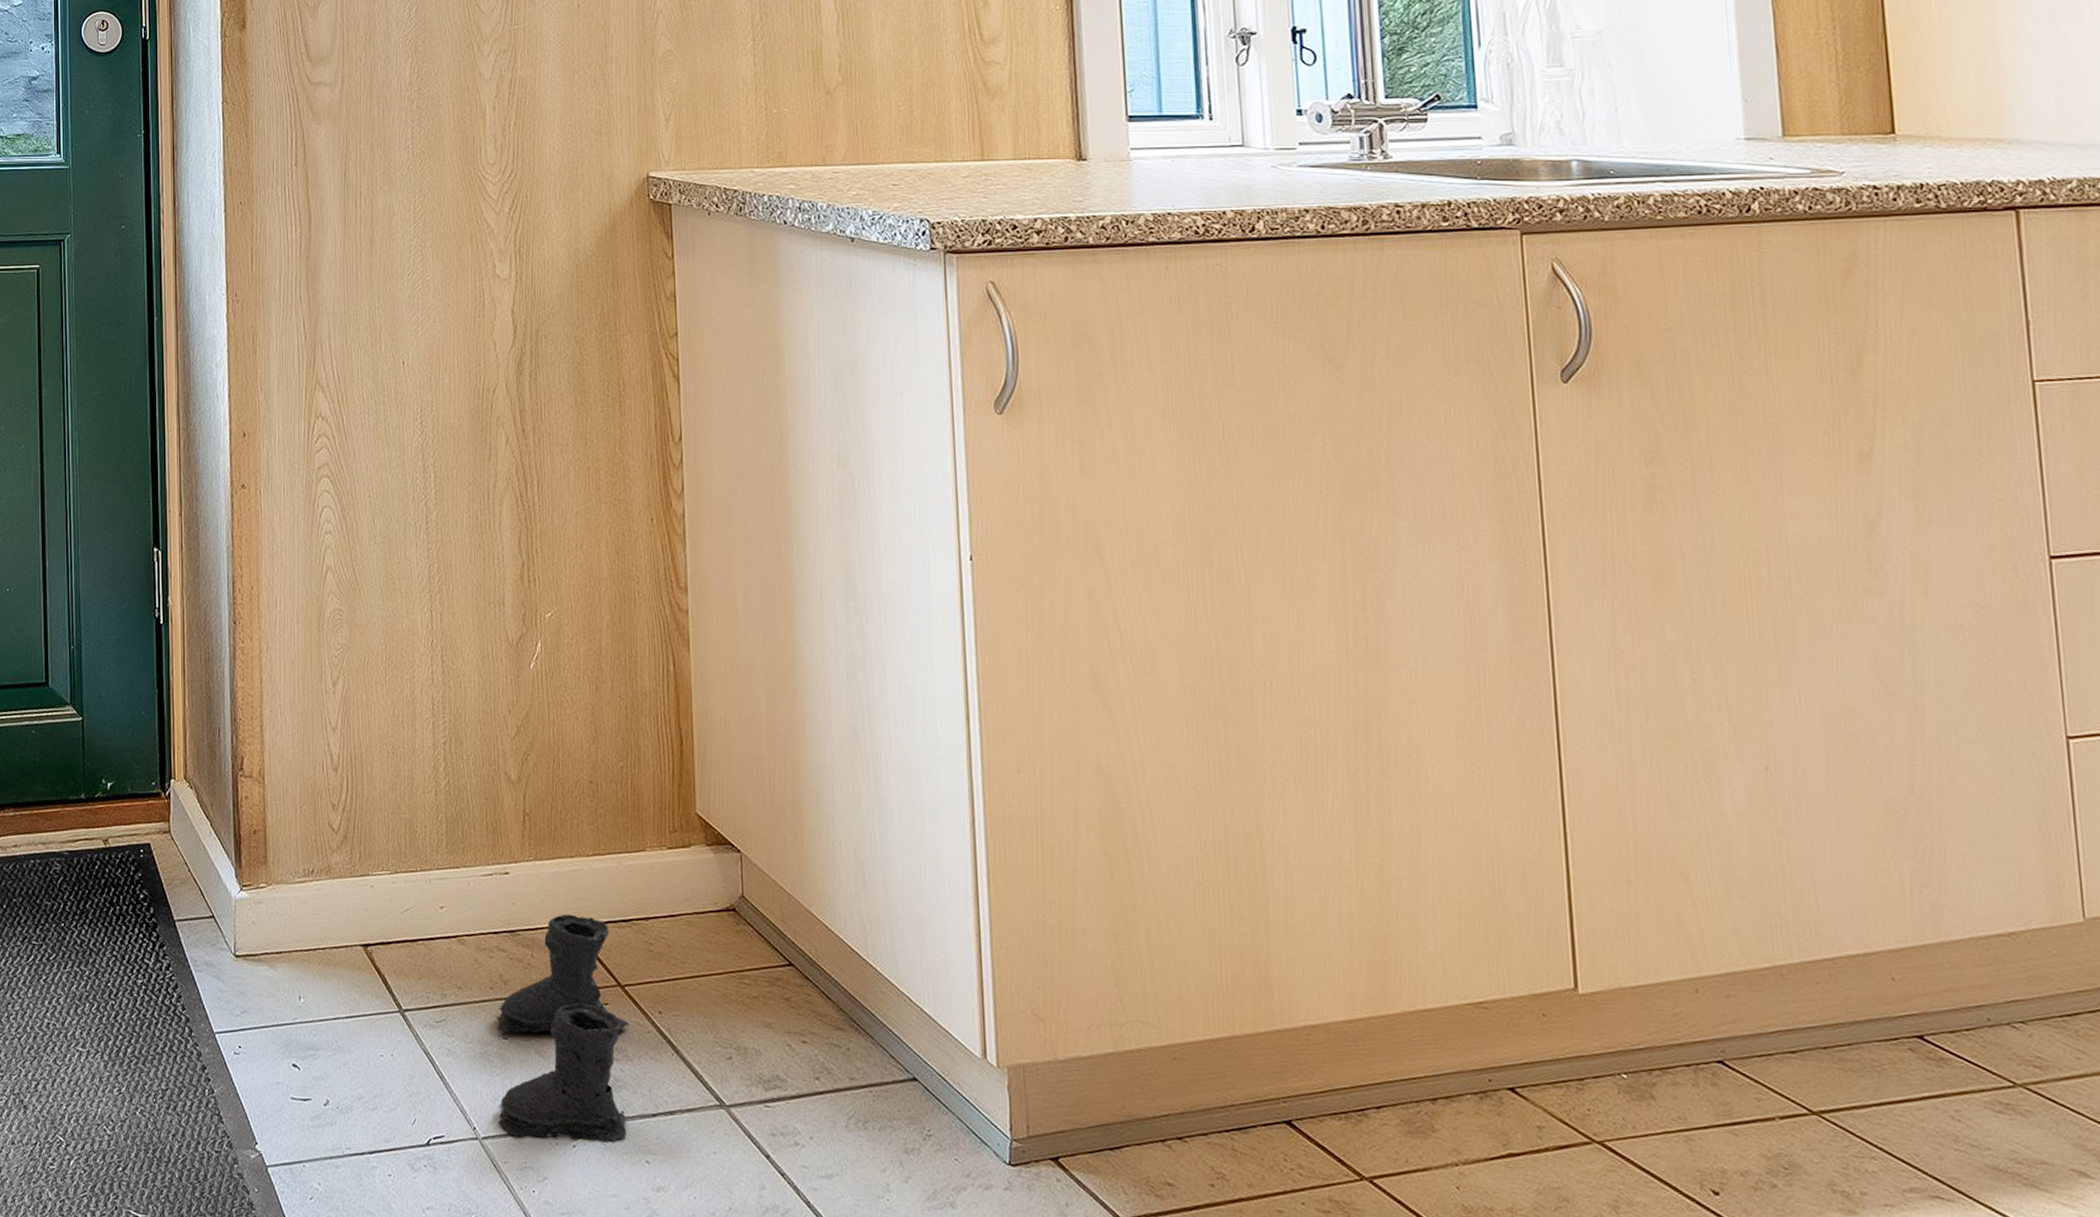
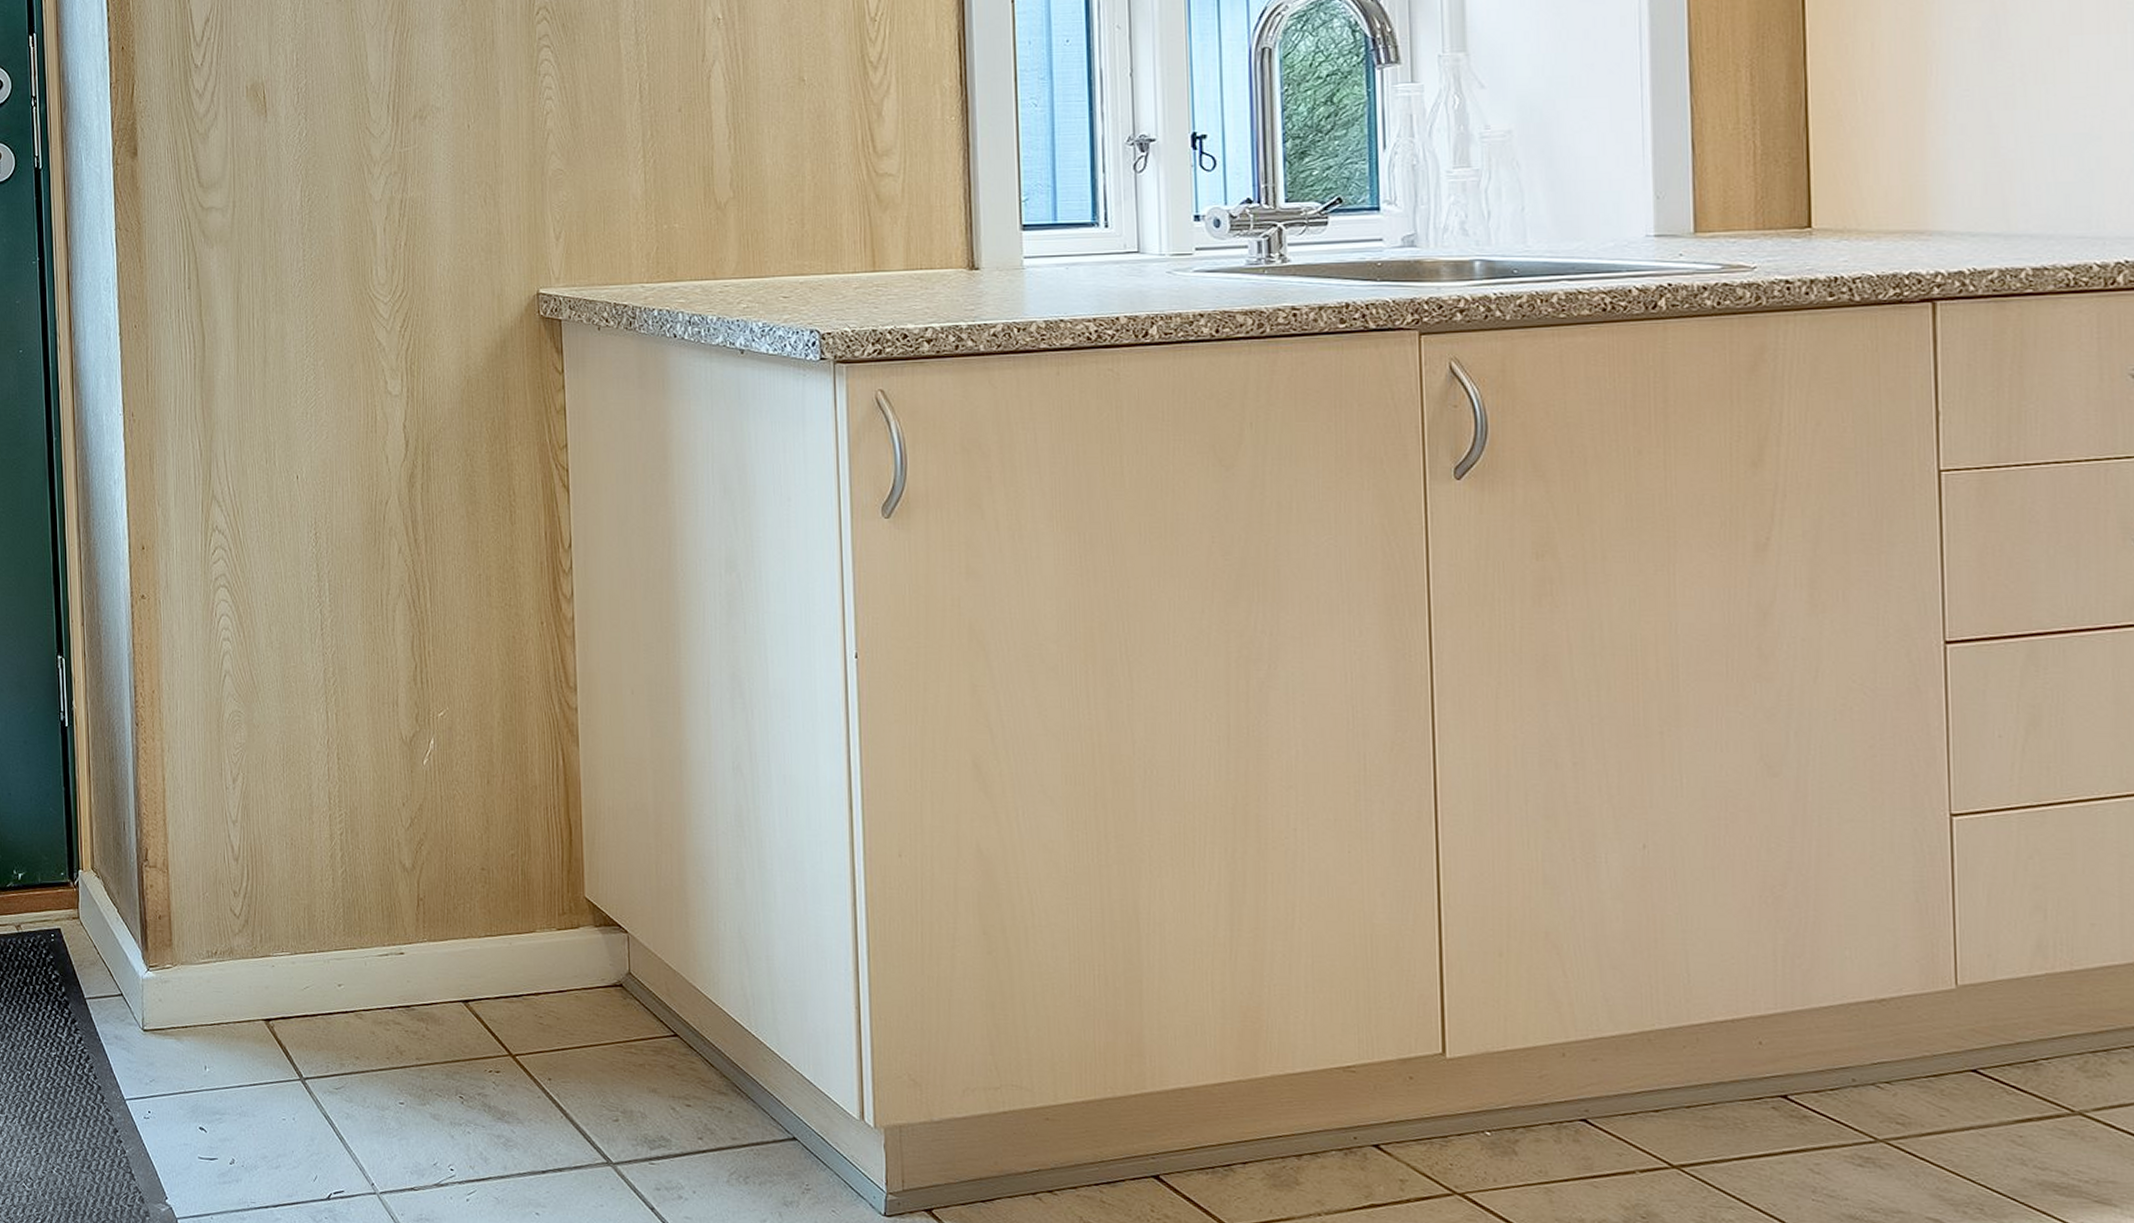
boots: present [496,914,629,1142] -> none [392,990,520,1196]

